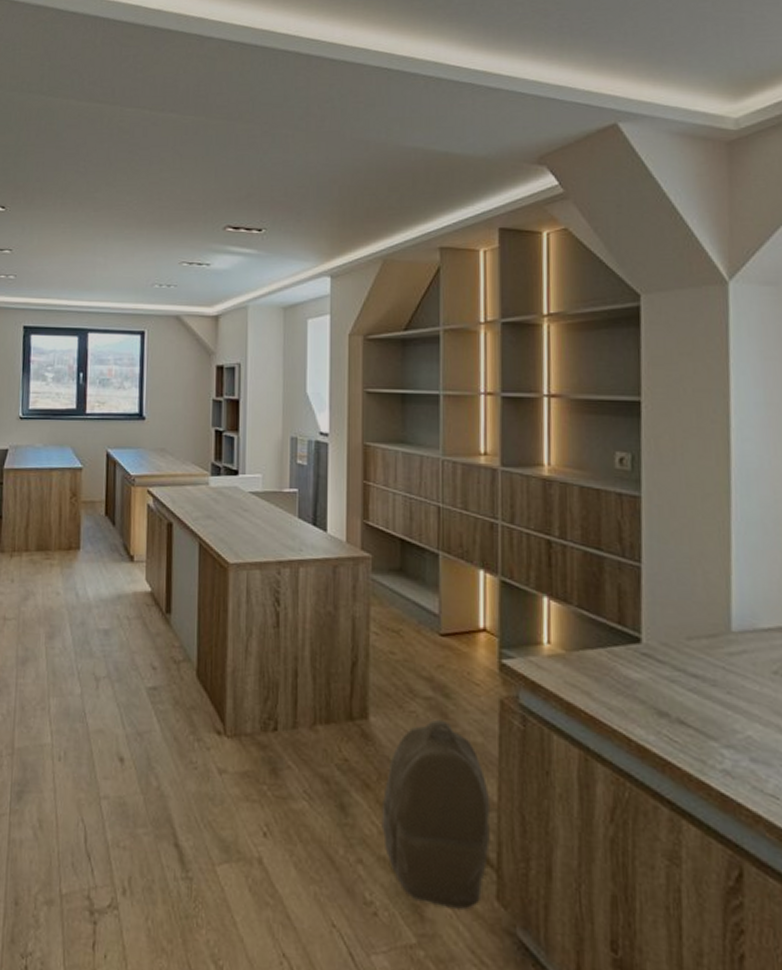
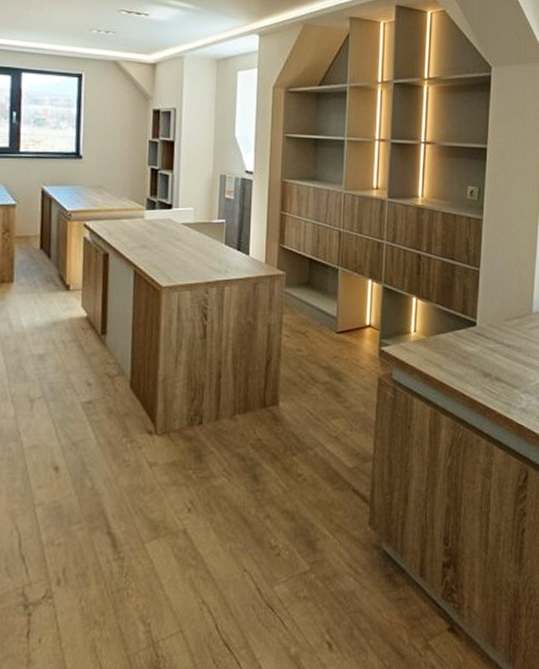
backpack: present [381,719,491,910] -> none [286,398,368,538]

